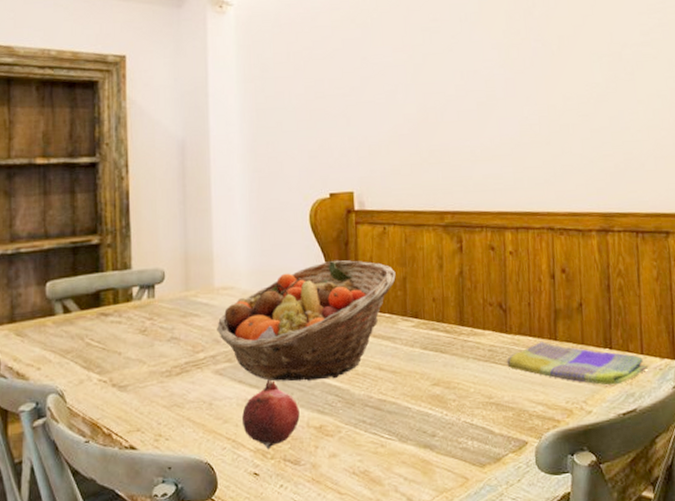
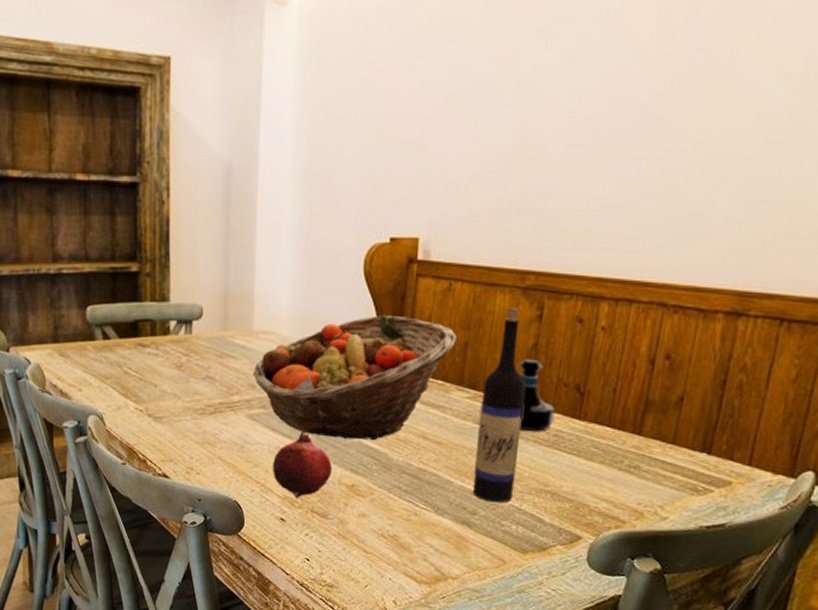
wine bottle: none [424,243,465,422] -> present [472,307,527,503]
tequila bottle: none [450,285,487,350] -> present [519,359,555,432]
dish towel: present [507,342,648,385] -> none [573,434,753,495]

